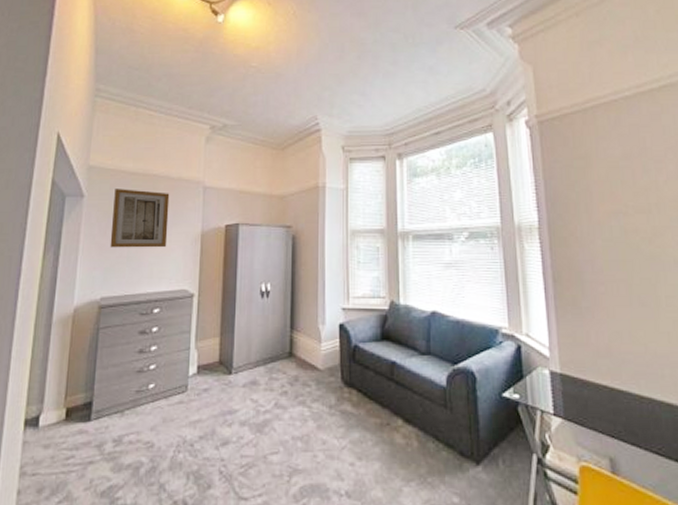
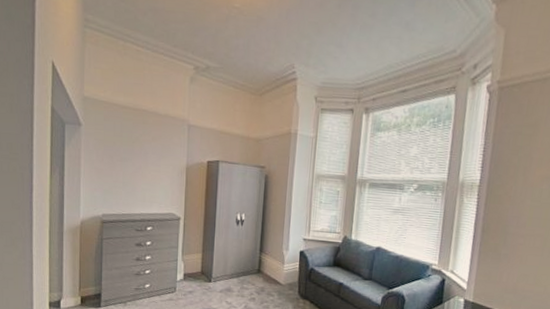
wall art: present [110,189,170,248] -> none [107,120,158,177]

